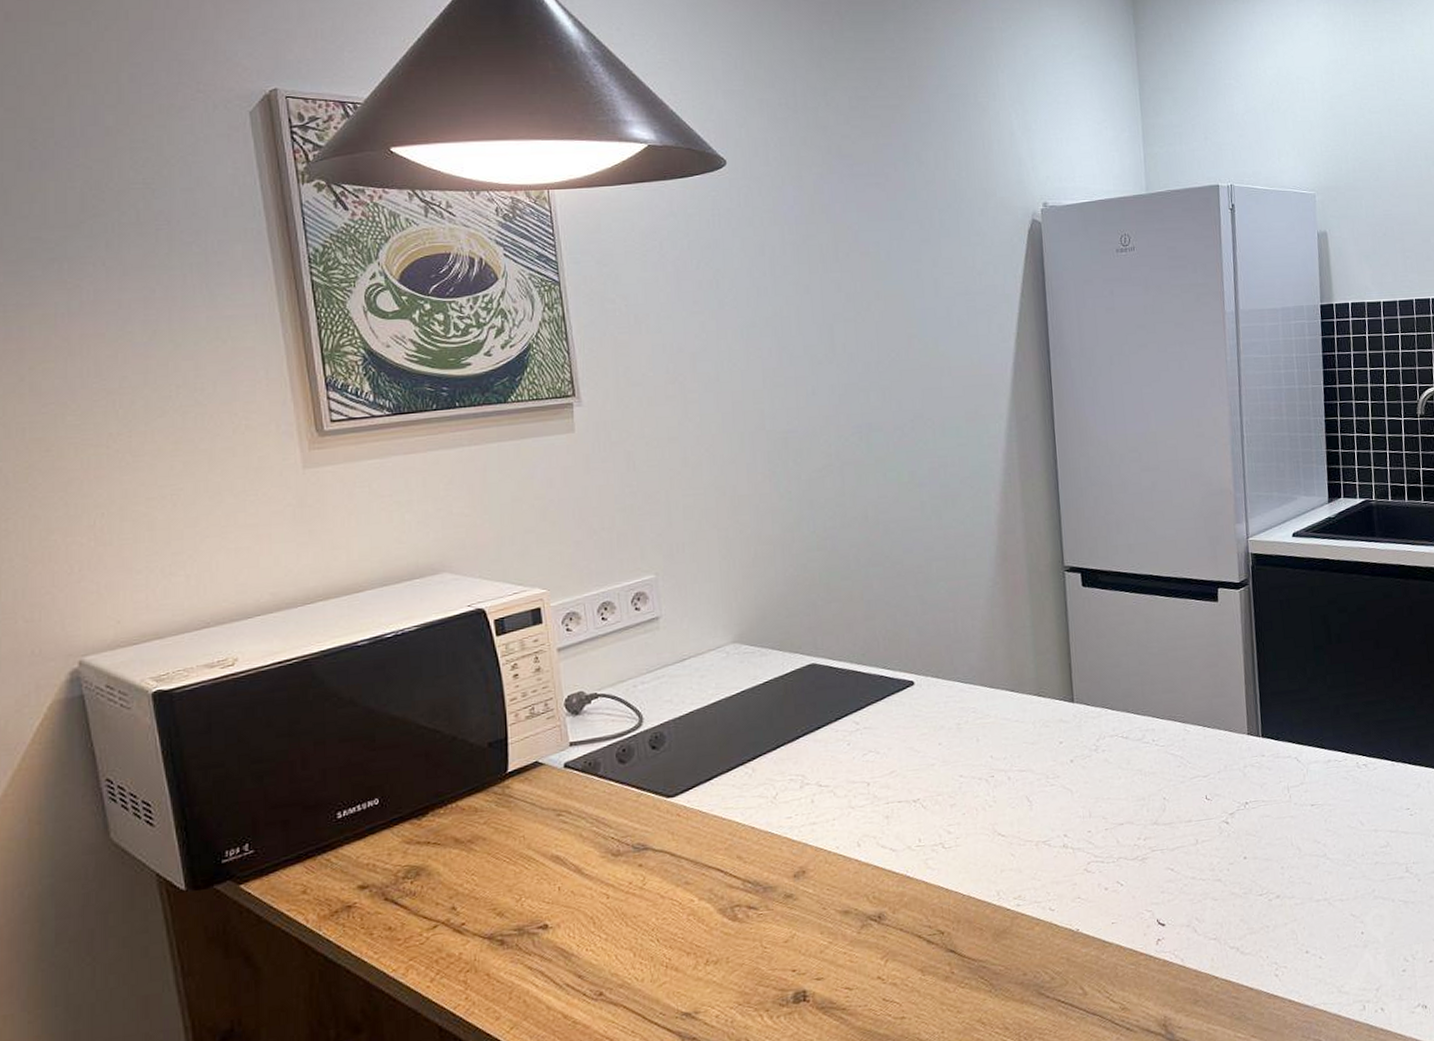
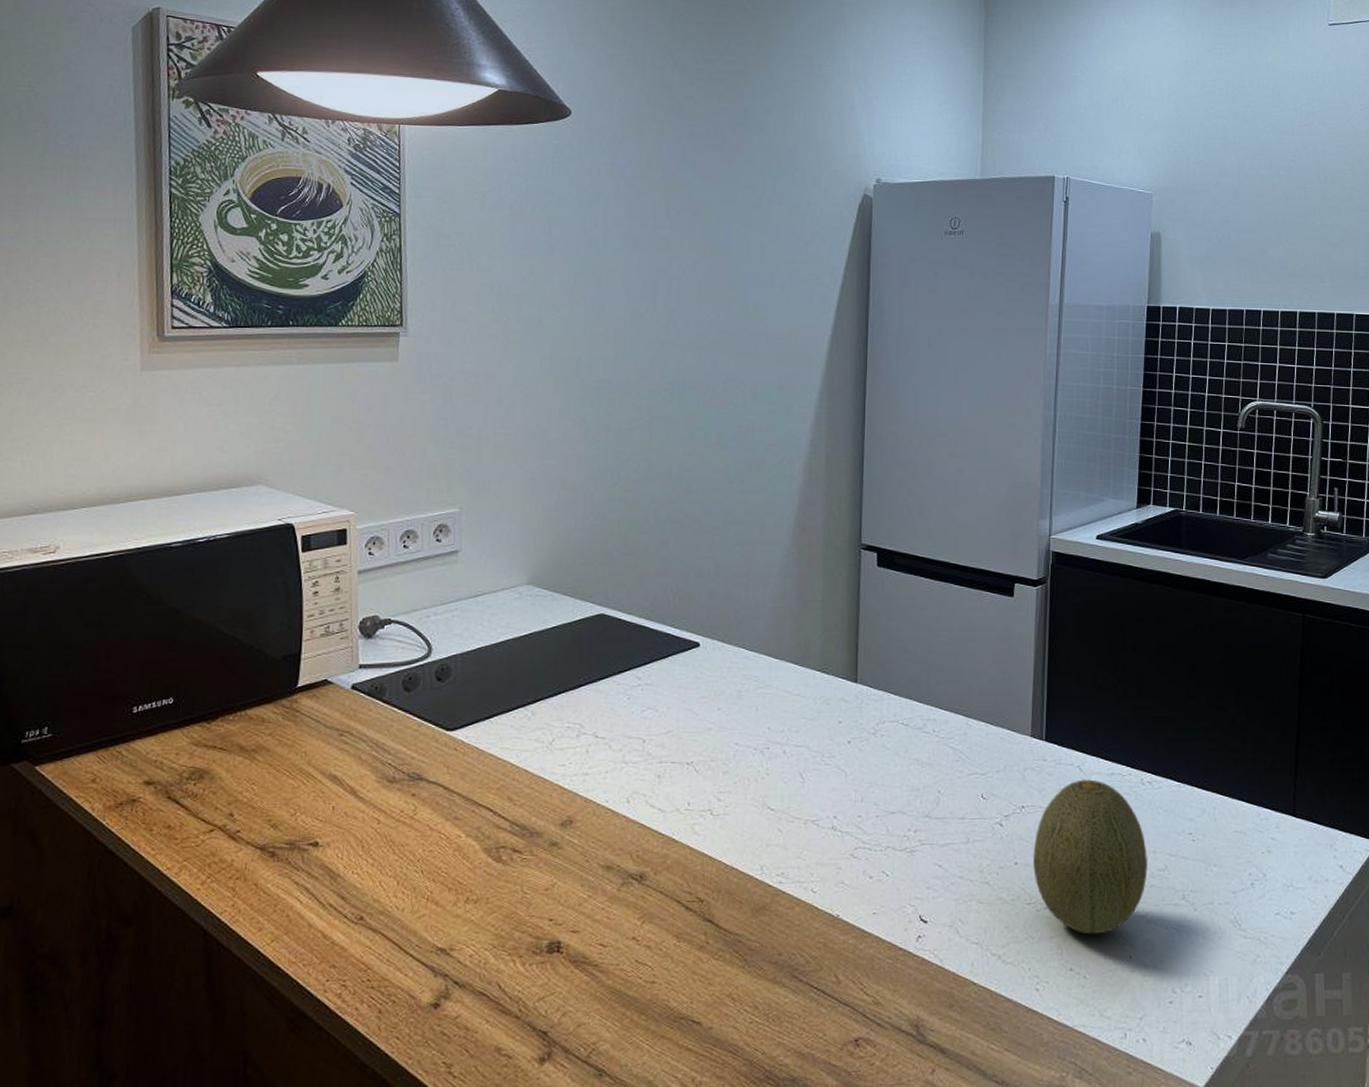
fruit: none [1260,768,1371,917] -> present [1033,779,1148,935]

